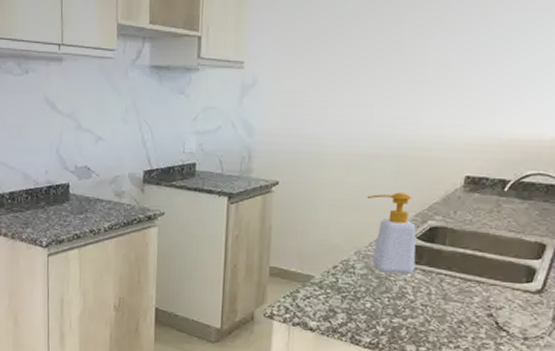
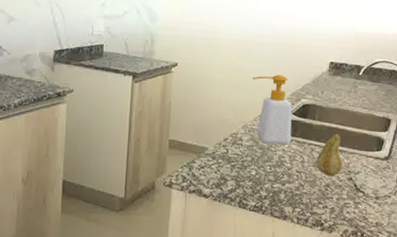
fruit: none [446,260,481,312] -> present [316,133,343,177]

